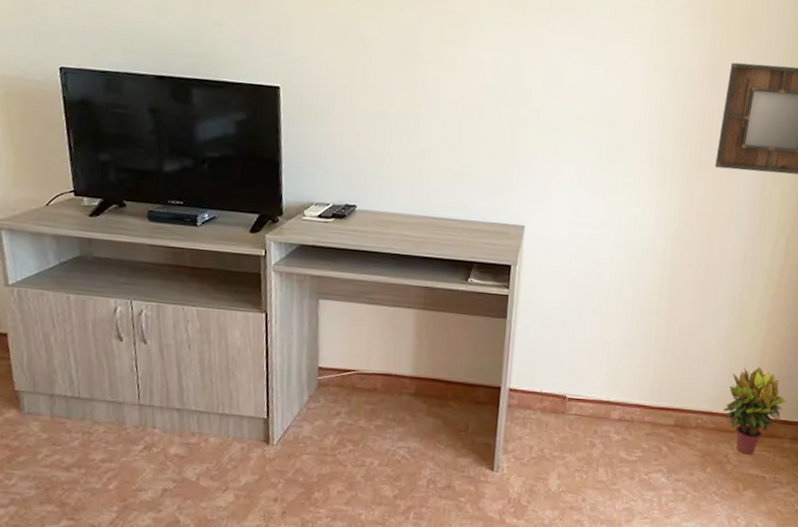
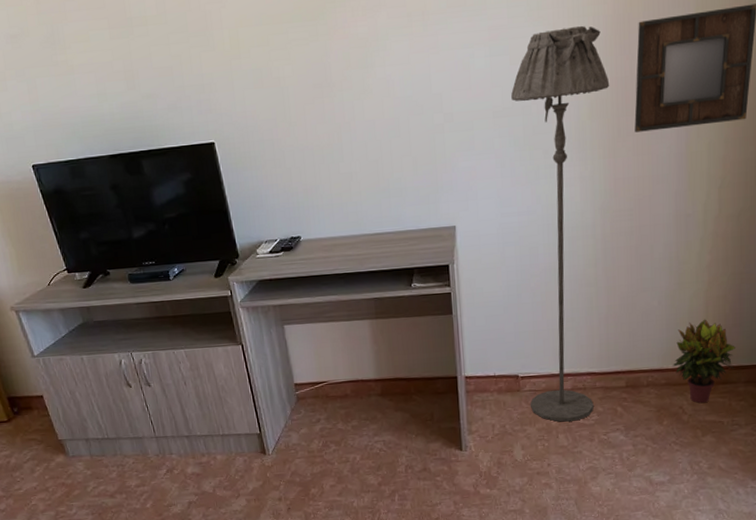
floor lamp: none [574,50,697,455] -> present [511,25,610,422]

